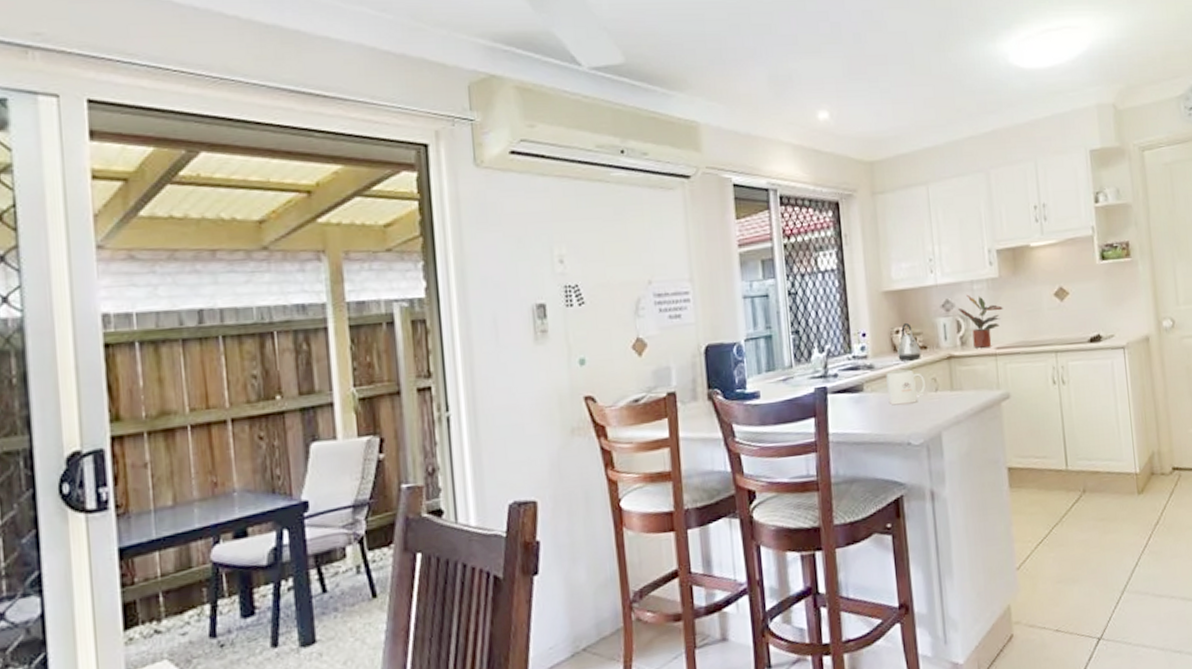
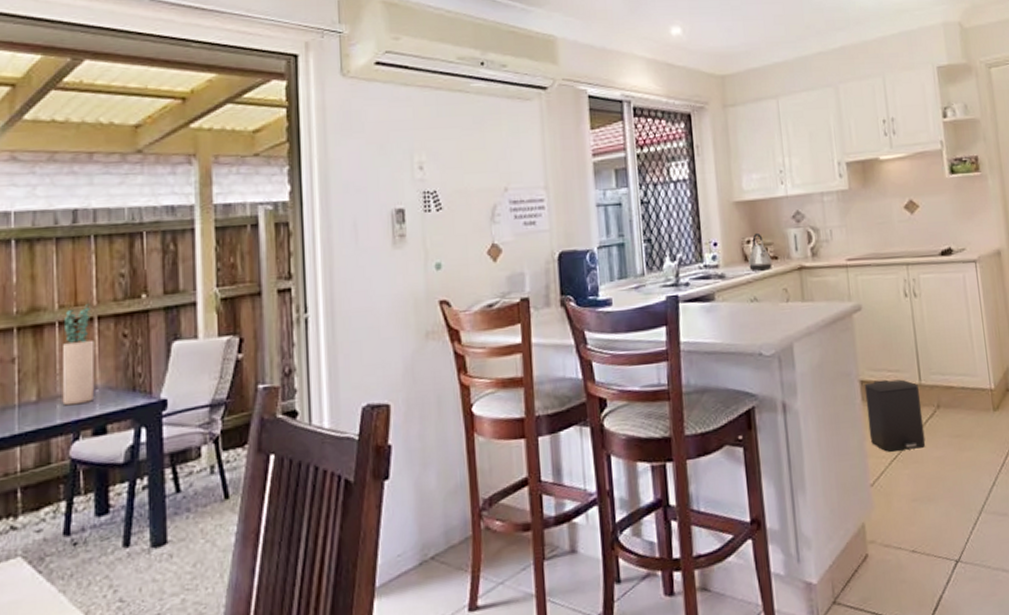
vase: none [195,402,232,510] -> present [62,299,95,406]
mug: present [886,369,926,406] -> none [737,279,777,316]
potted plant: present [958,294,1003,348] -> none [809,205,853,259]
pedal bin: none [1012,465,1071,536] -> present [864,379,925,452]

